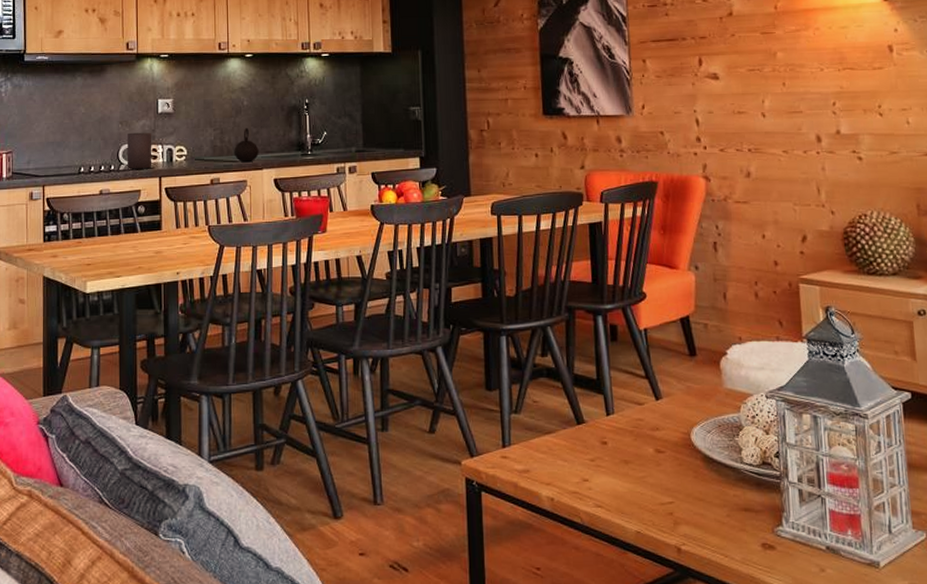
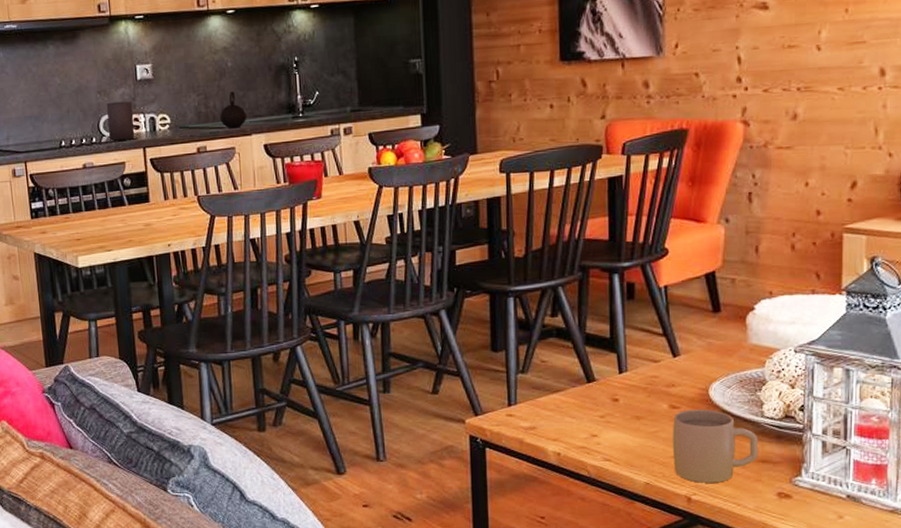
mug: none [659,454,741,532] -> present [672,409,759,483]

